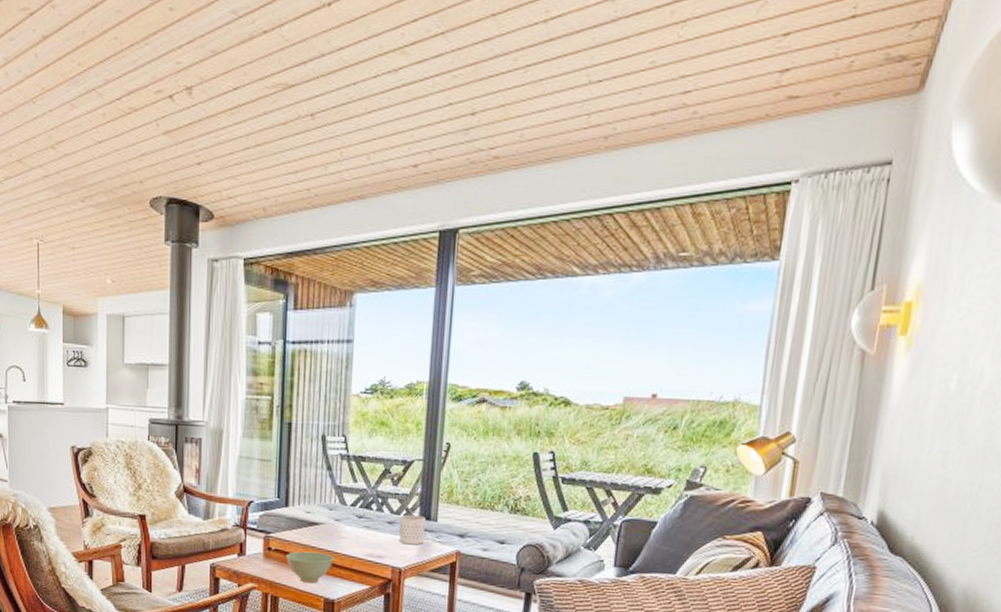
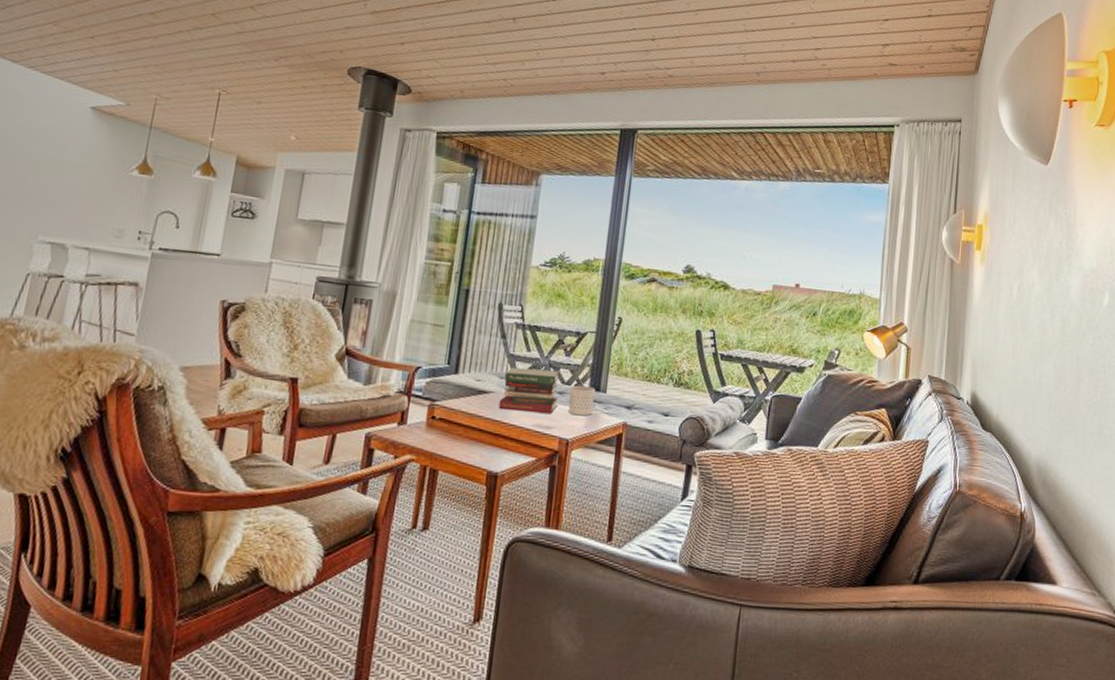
bowl: present [286,551,334,583] -> none [450,420,502,455]
books: none [330,498,388,544] -> present [498,367,559,415]

